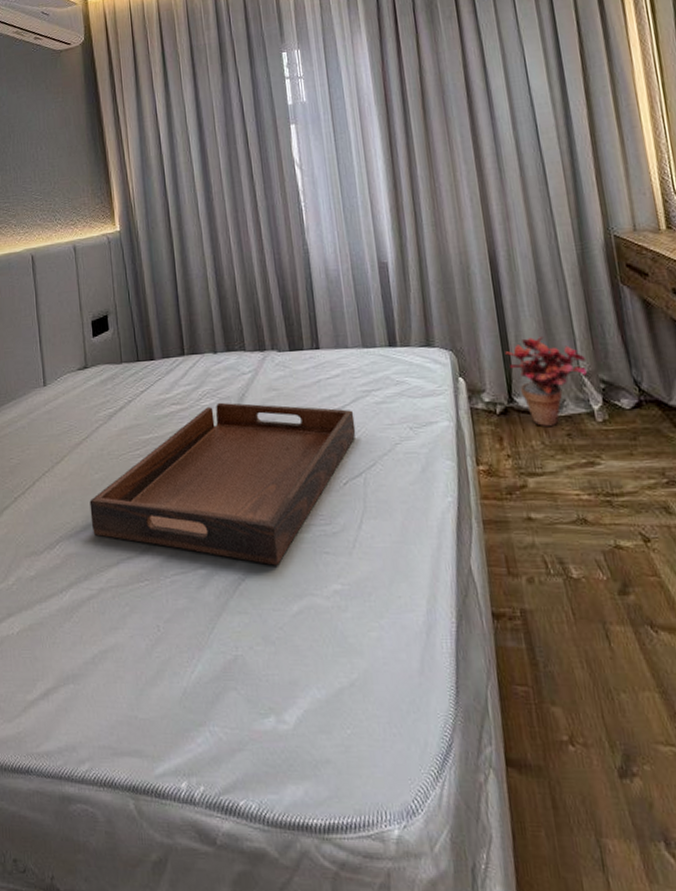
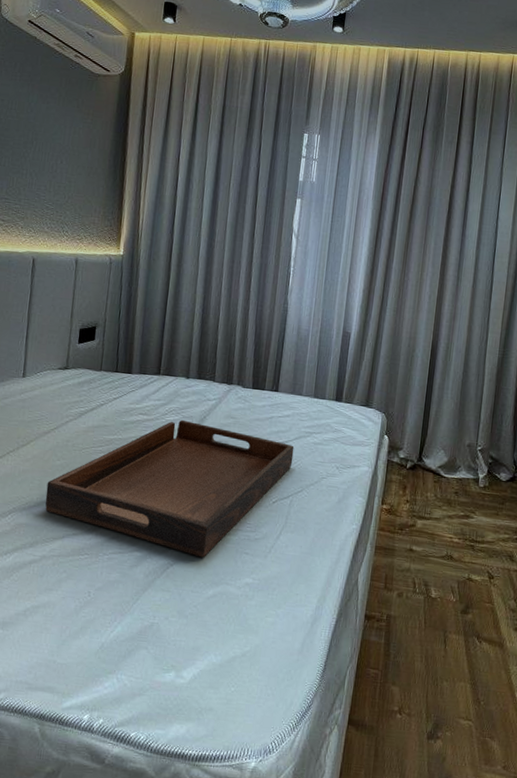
potted plant: present [505,337,587,426] -> none [425,414,484,484]

